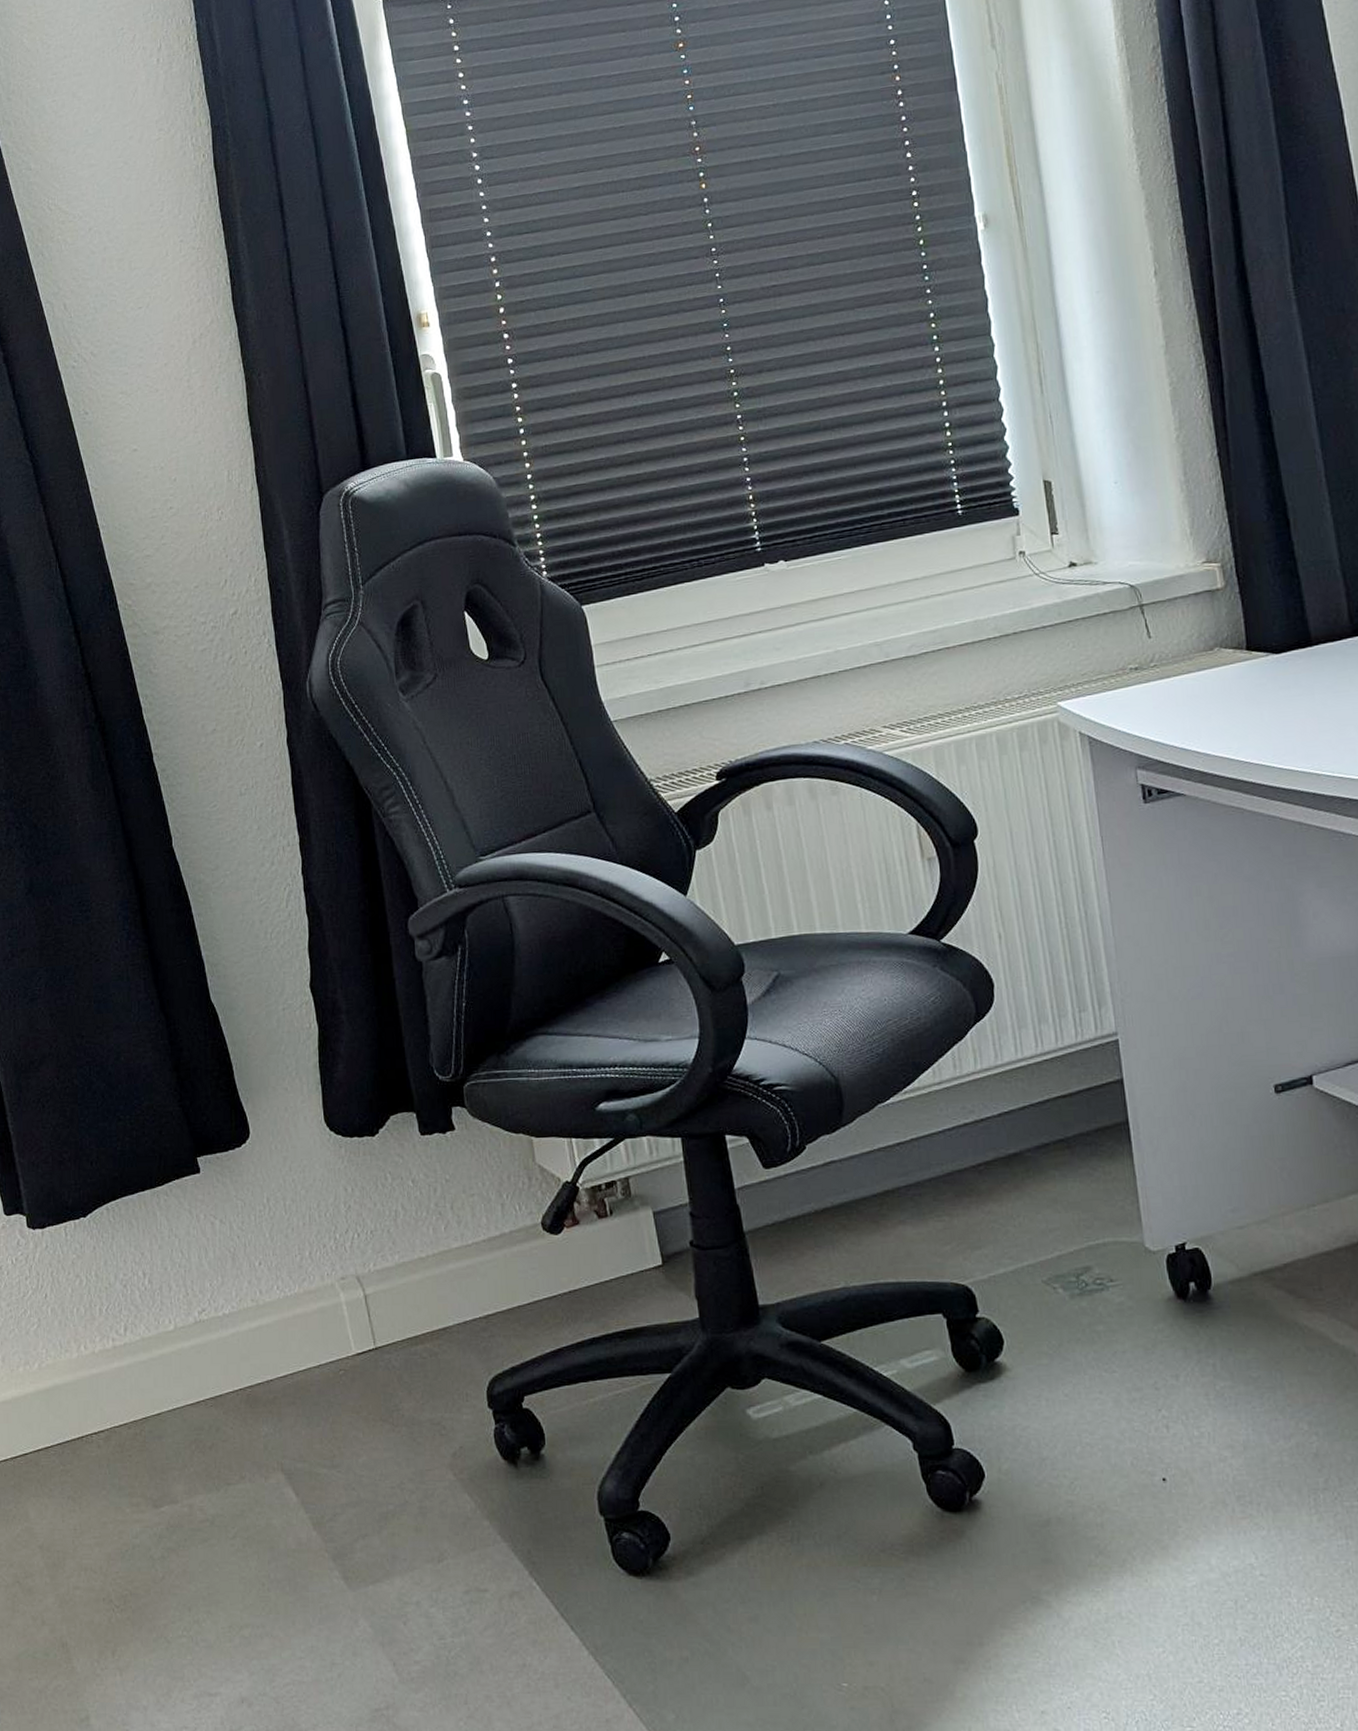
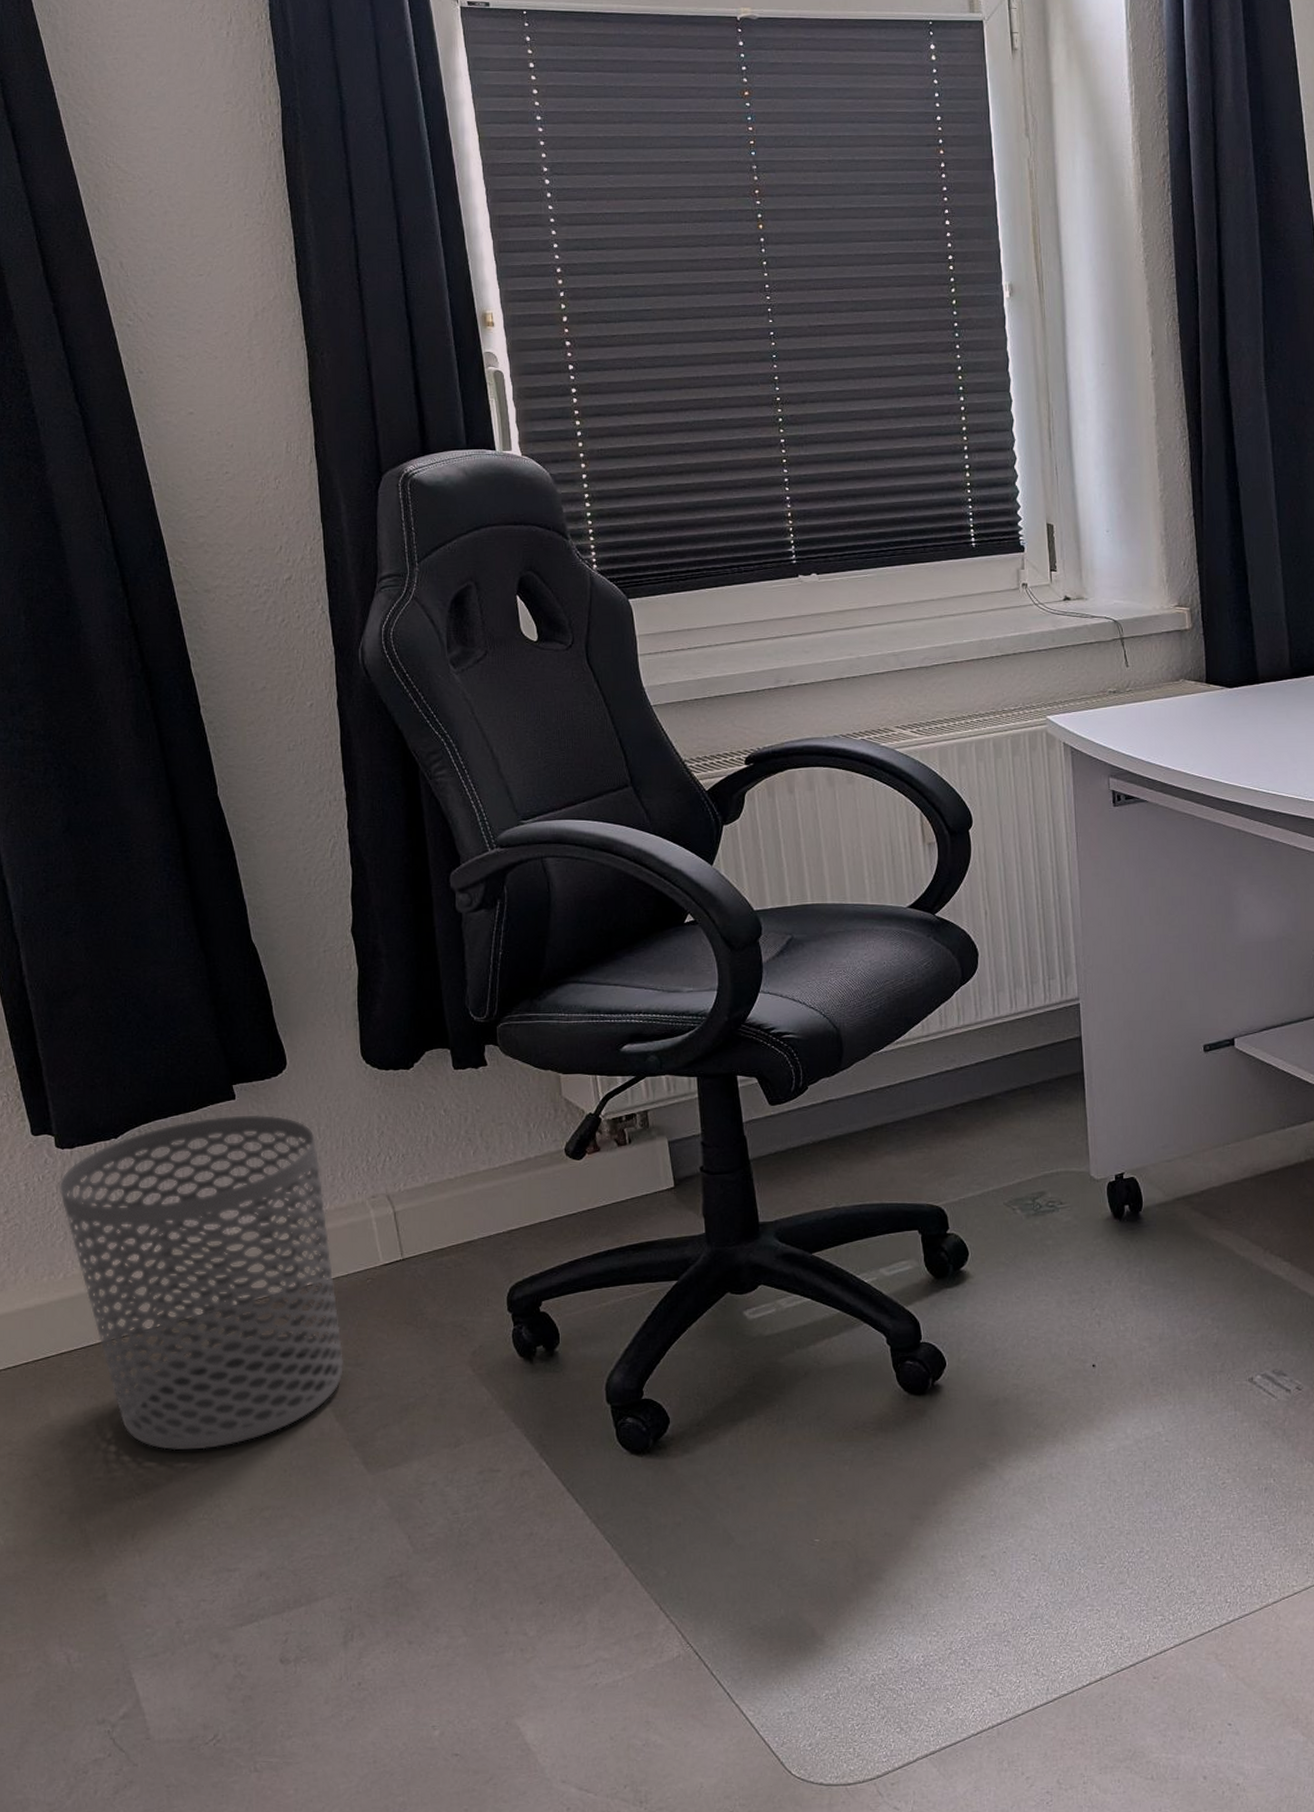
waste bin: none [31,1189,319,1559] -> present [59,1114,343,1451]

